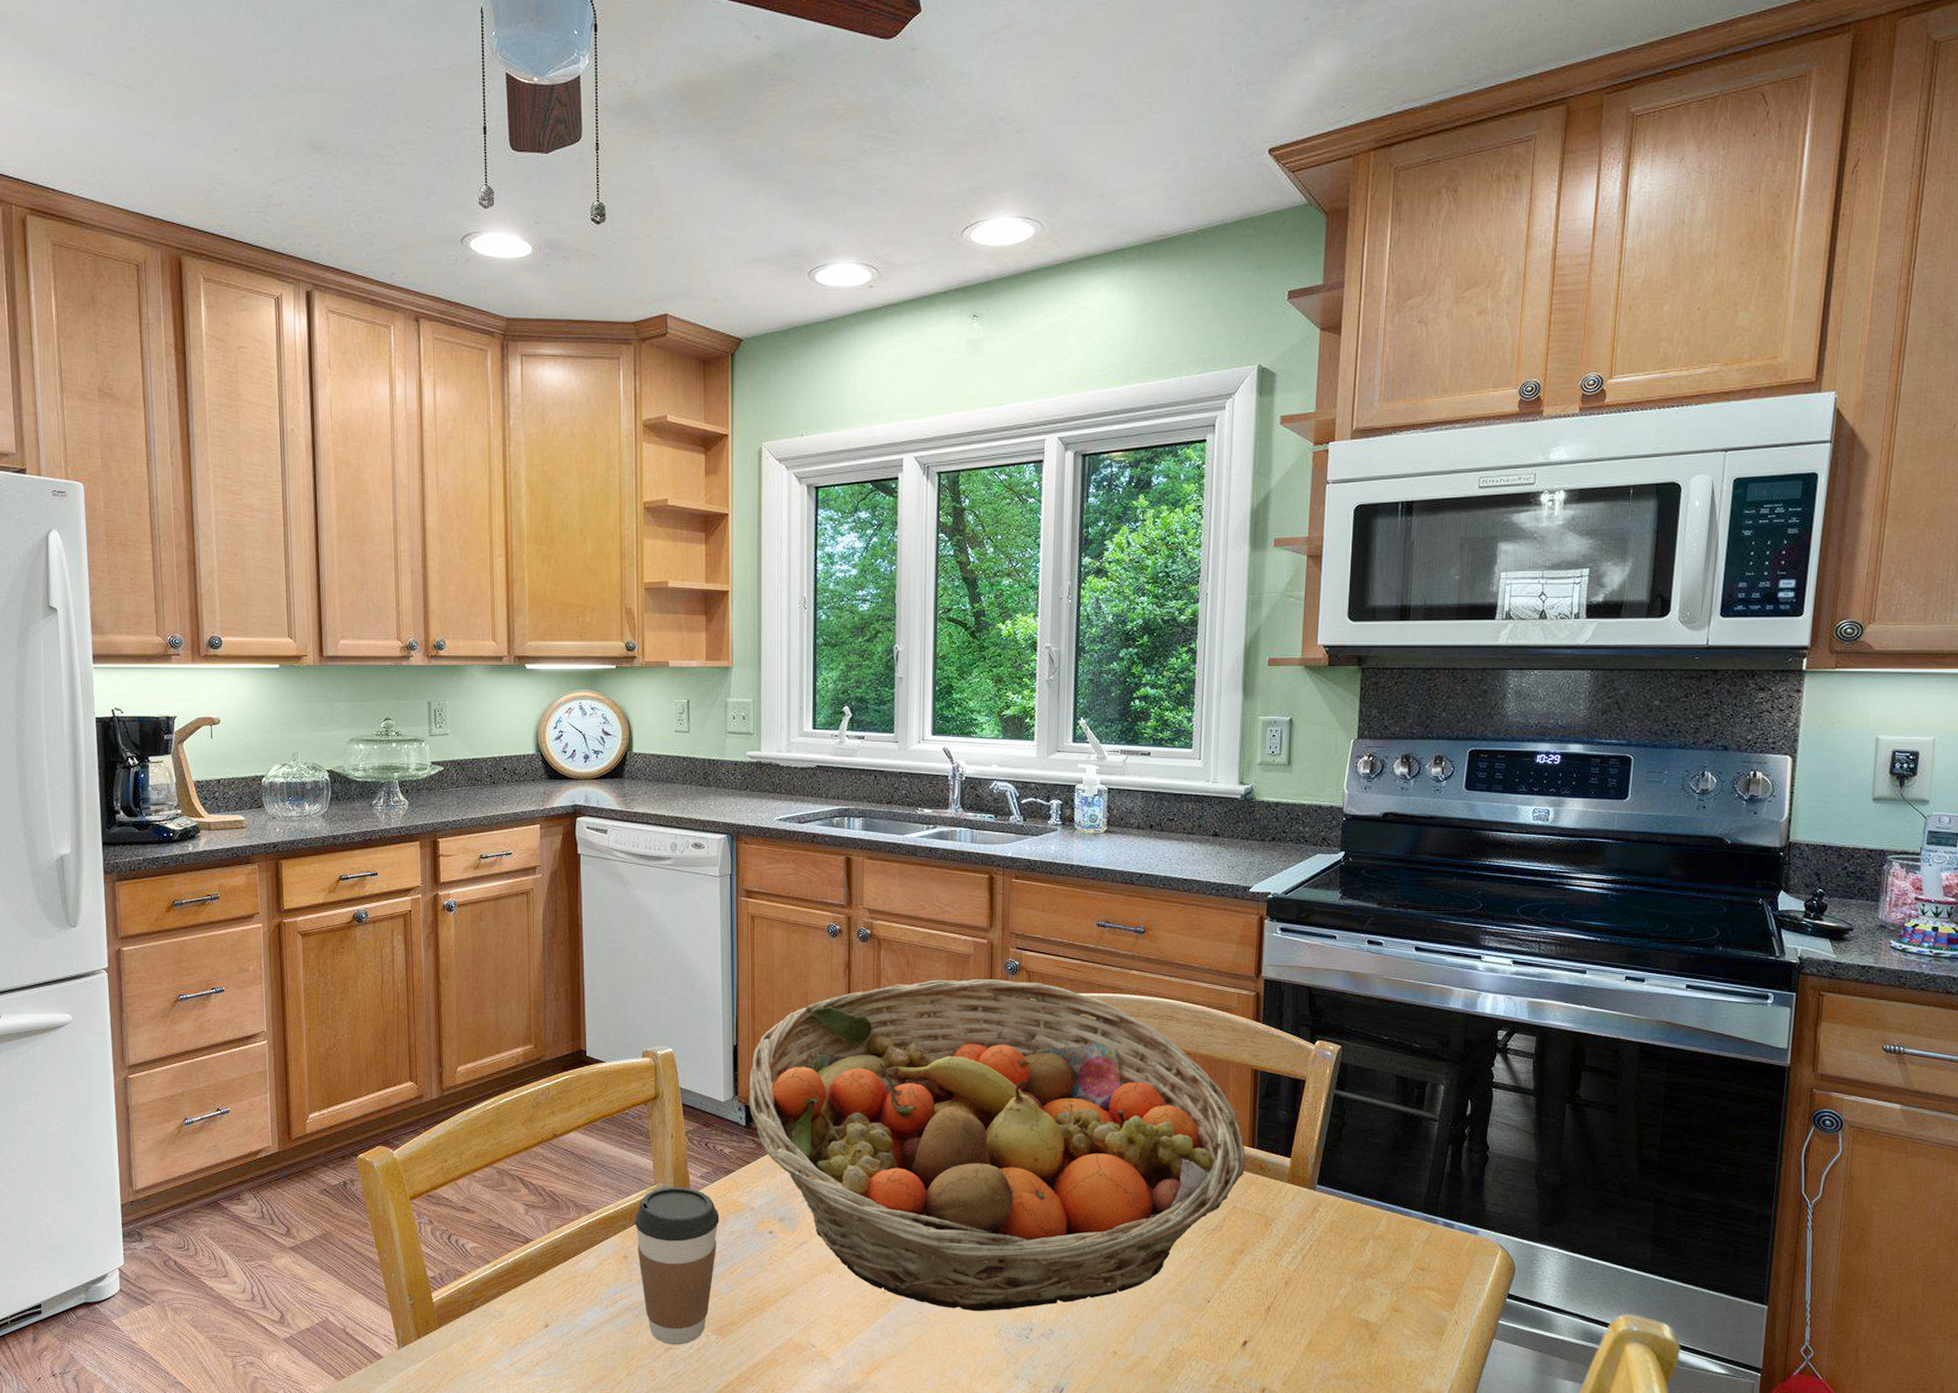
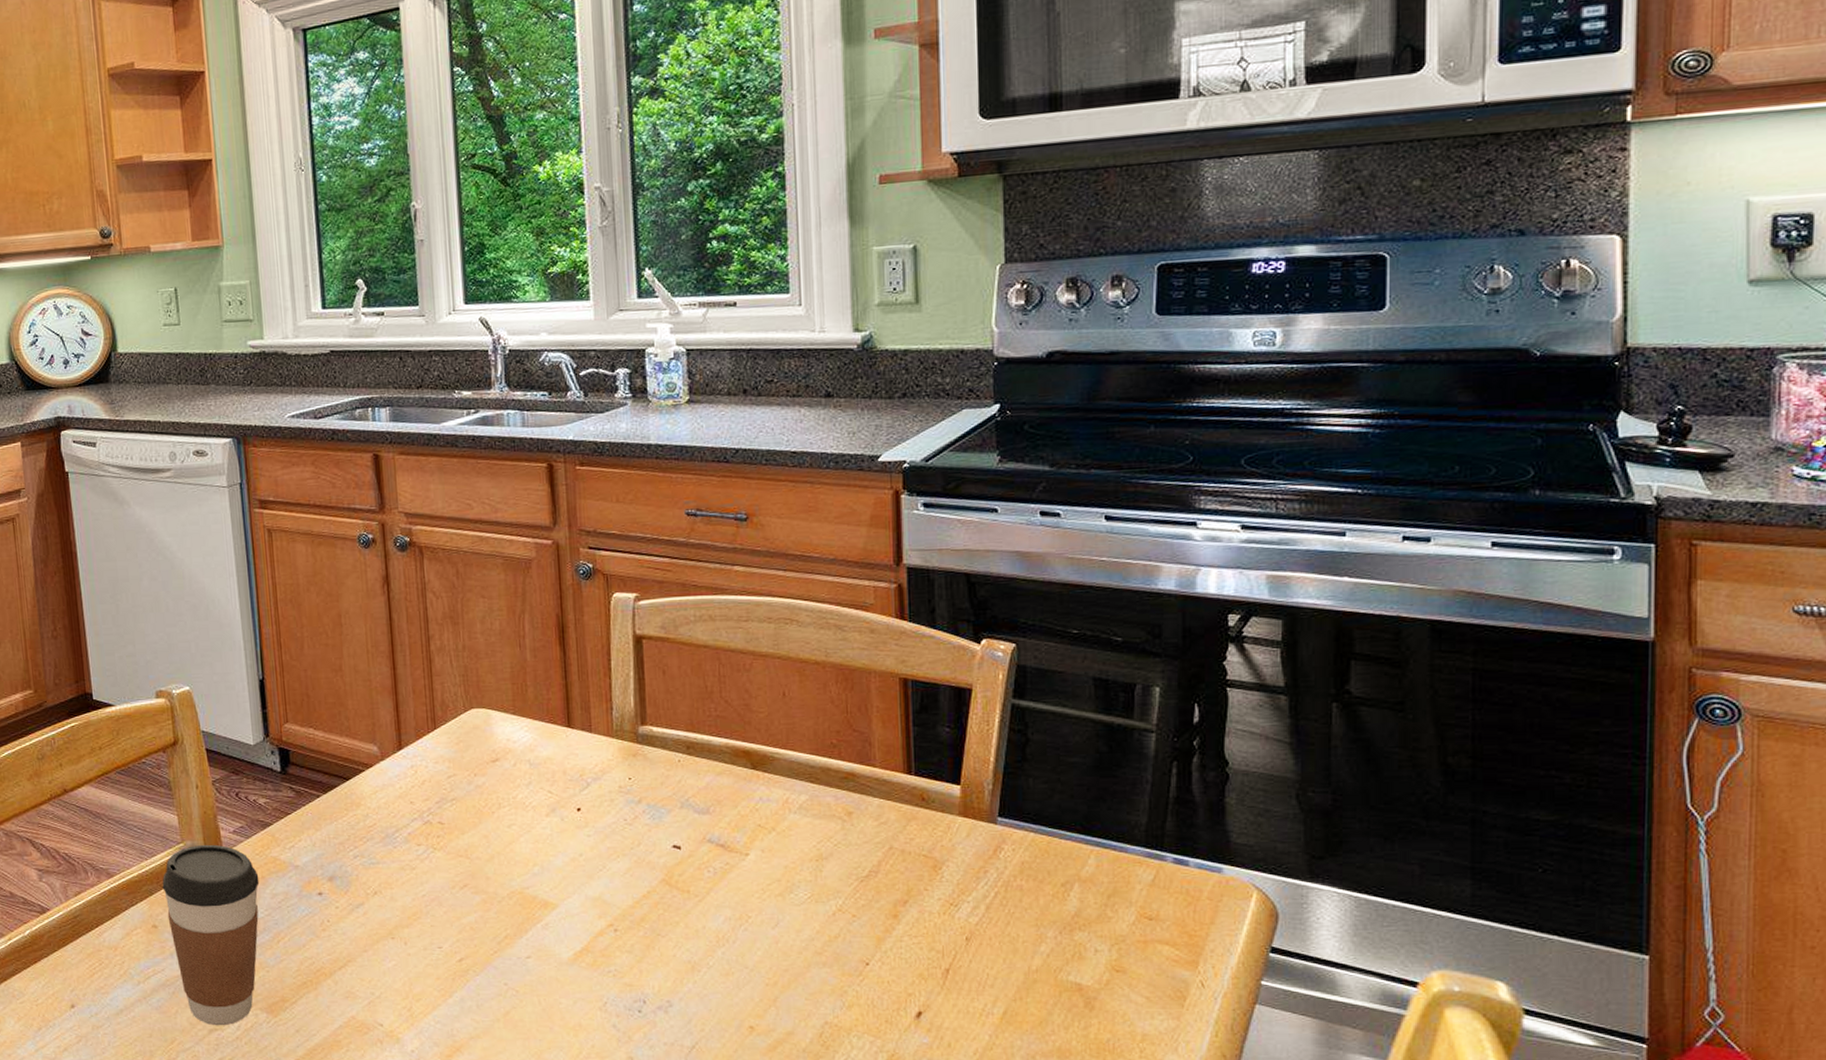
fruit basket: present [748,978,1246,1312] -> none [280,586,901,982]

